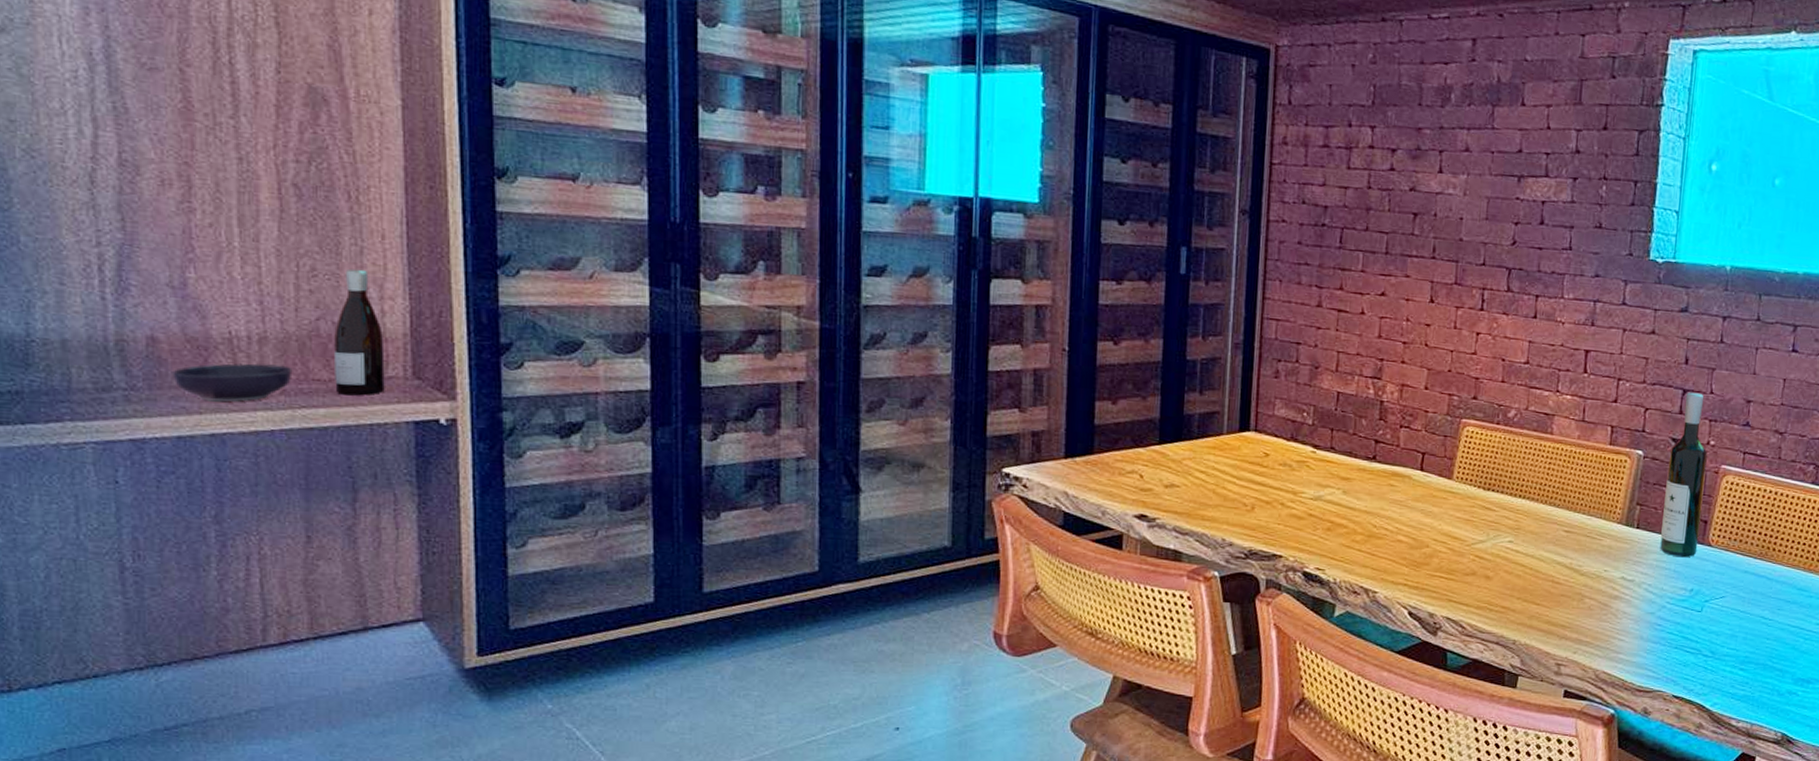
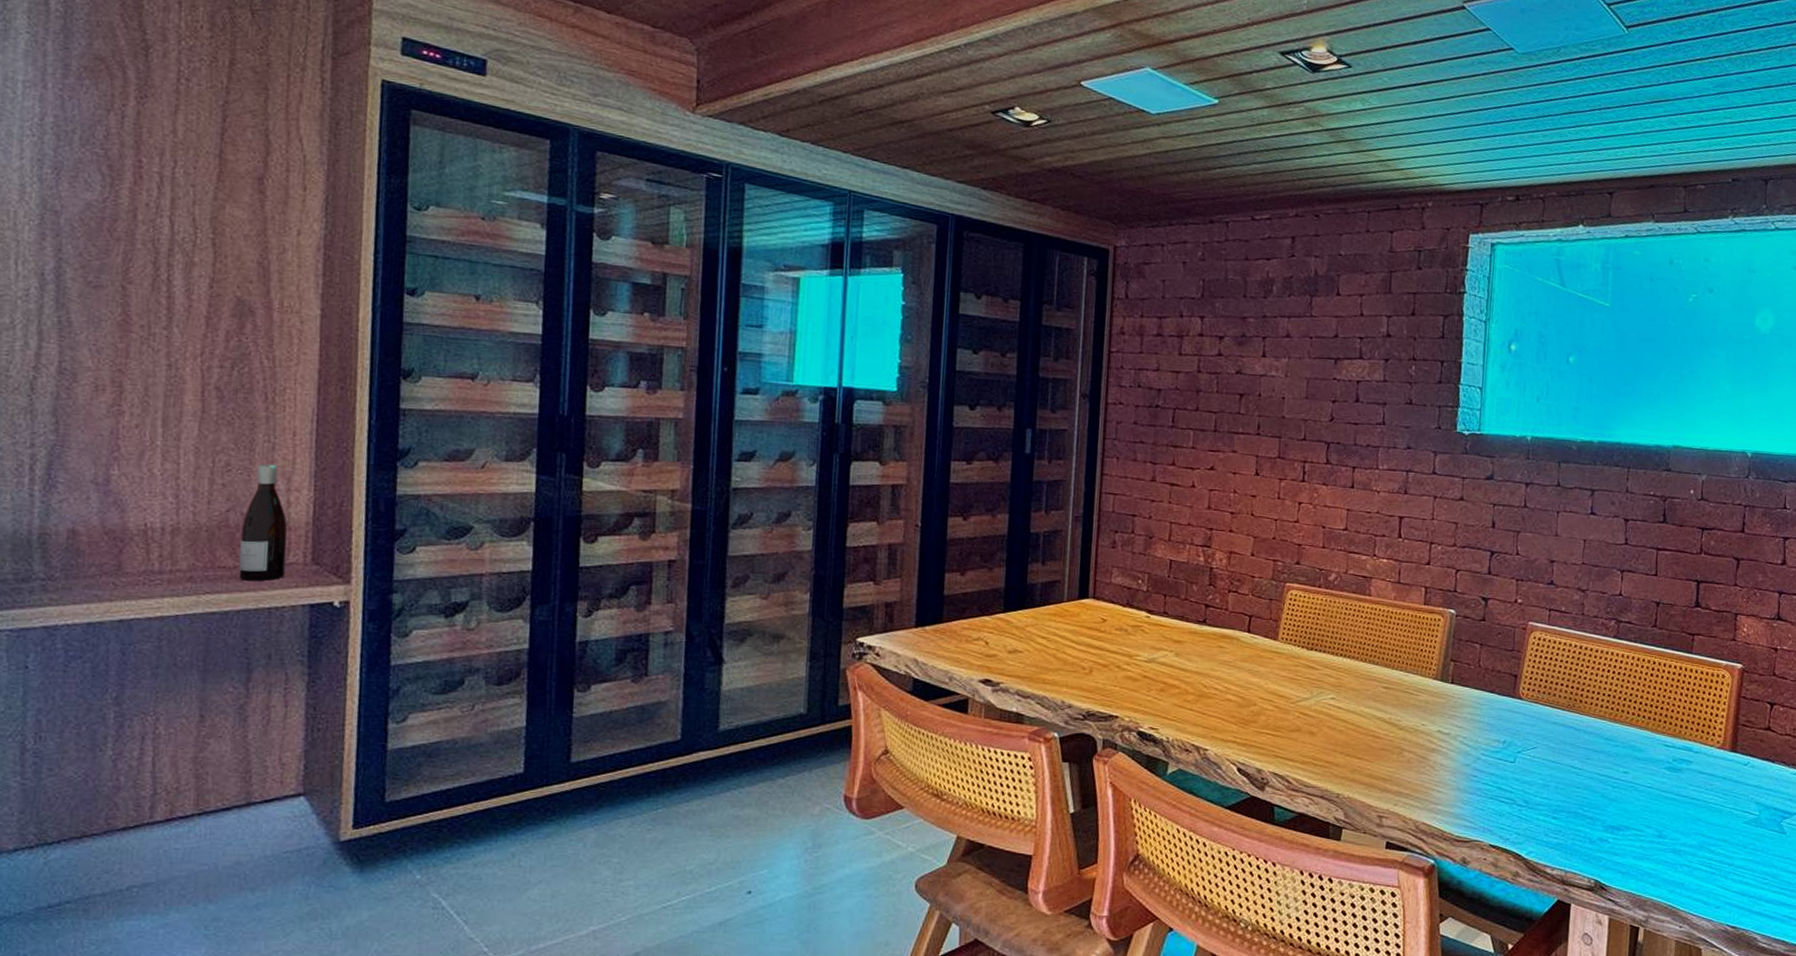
bowl: present [172,363,293,402] -> none [89,553,201,590]
bottle: present [1660,392,1708,558] -> none [1473,554,1515,711]

